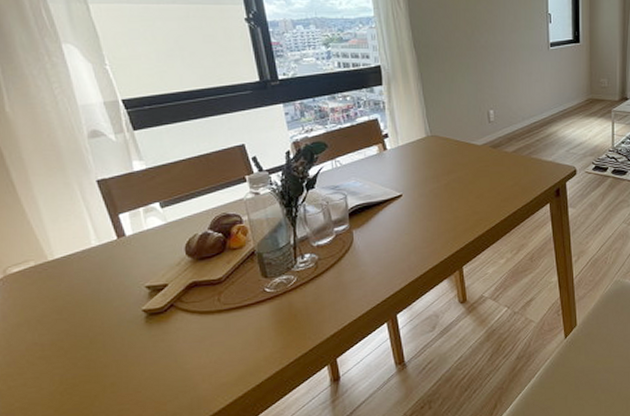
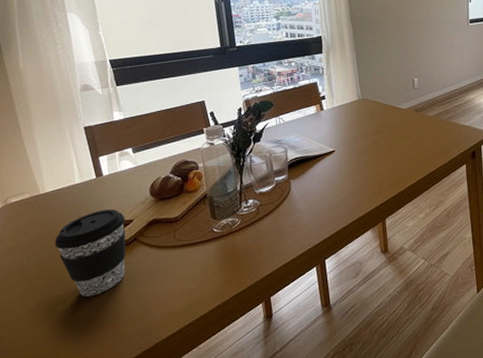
coffee cup: none [72,273,163,374] -> present [55,209,126,297]

